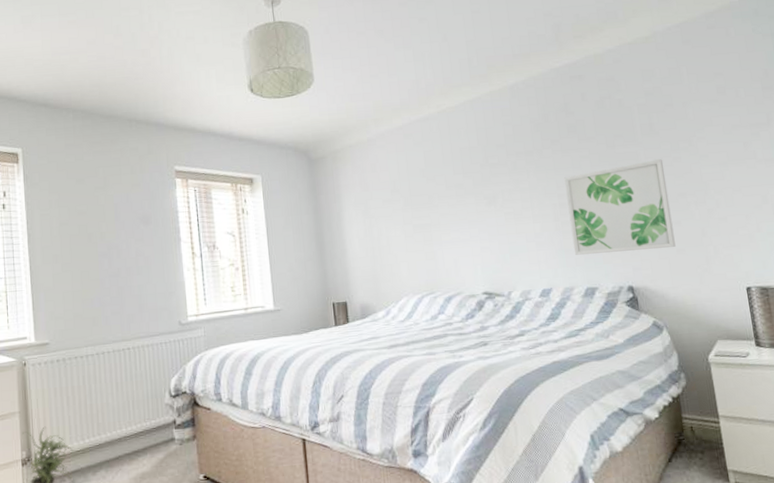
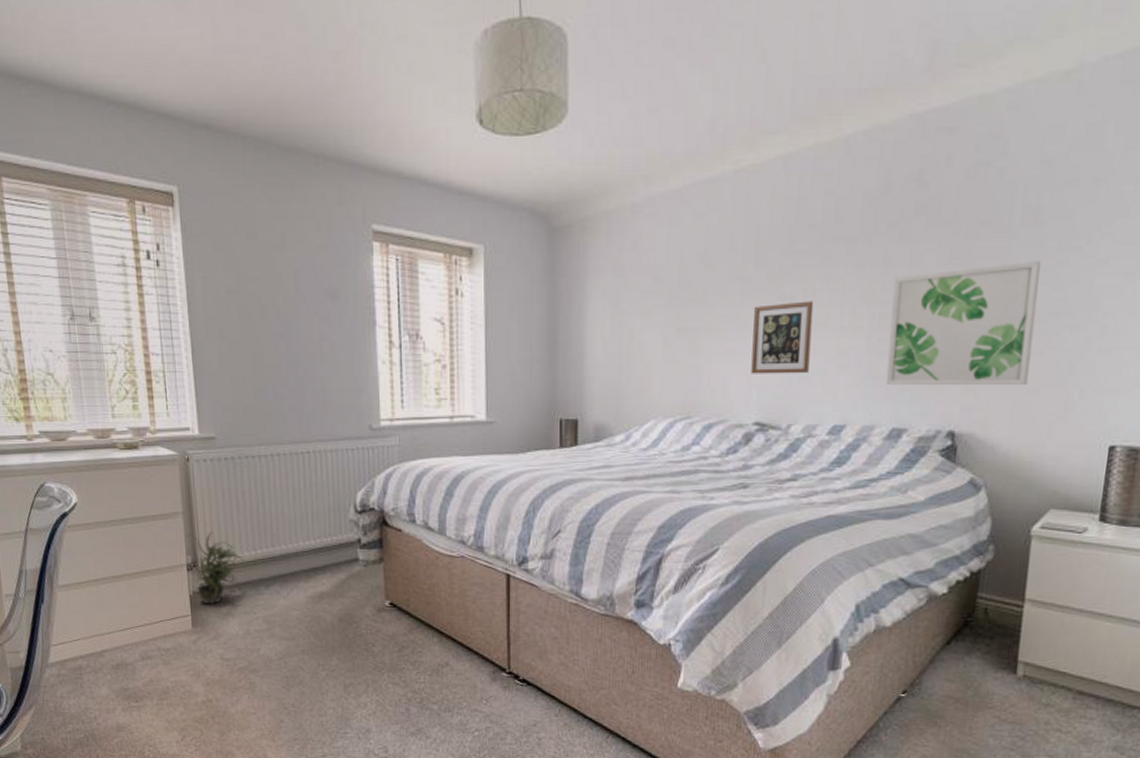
picture frame: none [467,198,517,255] -> present [751,301,814,374]

